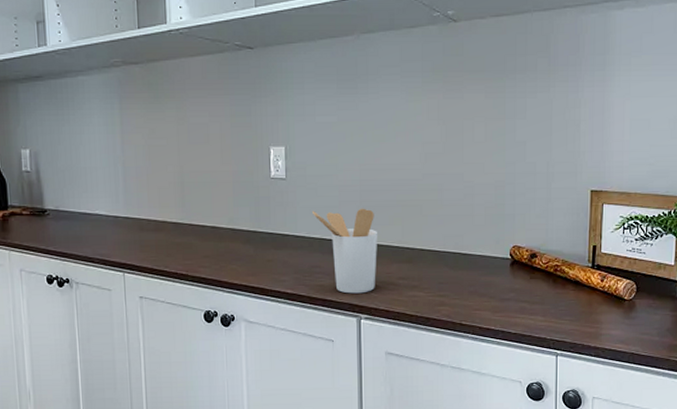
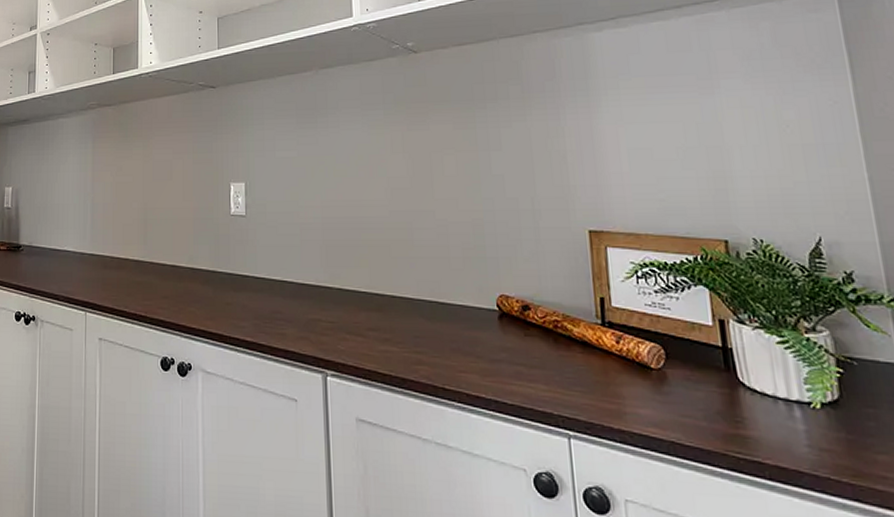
utensil holder: present [311,208,378,294] -> none [272,248,344,345]

